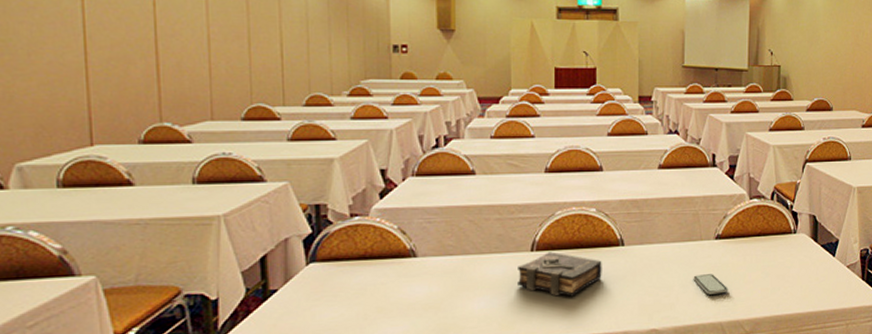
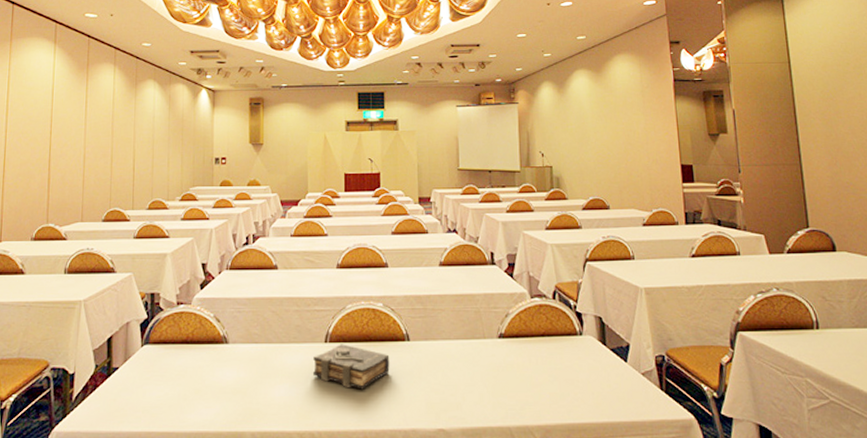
smartphone: present [693,274,728,295] -> none [478,374,515,396]

